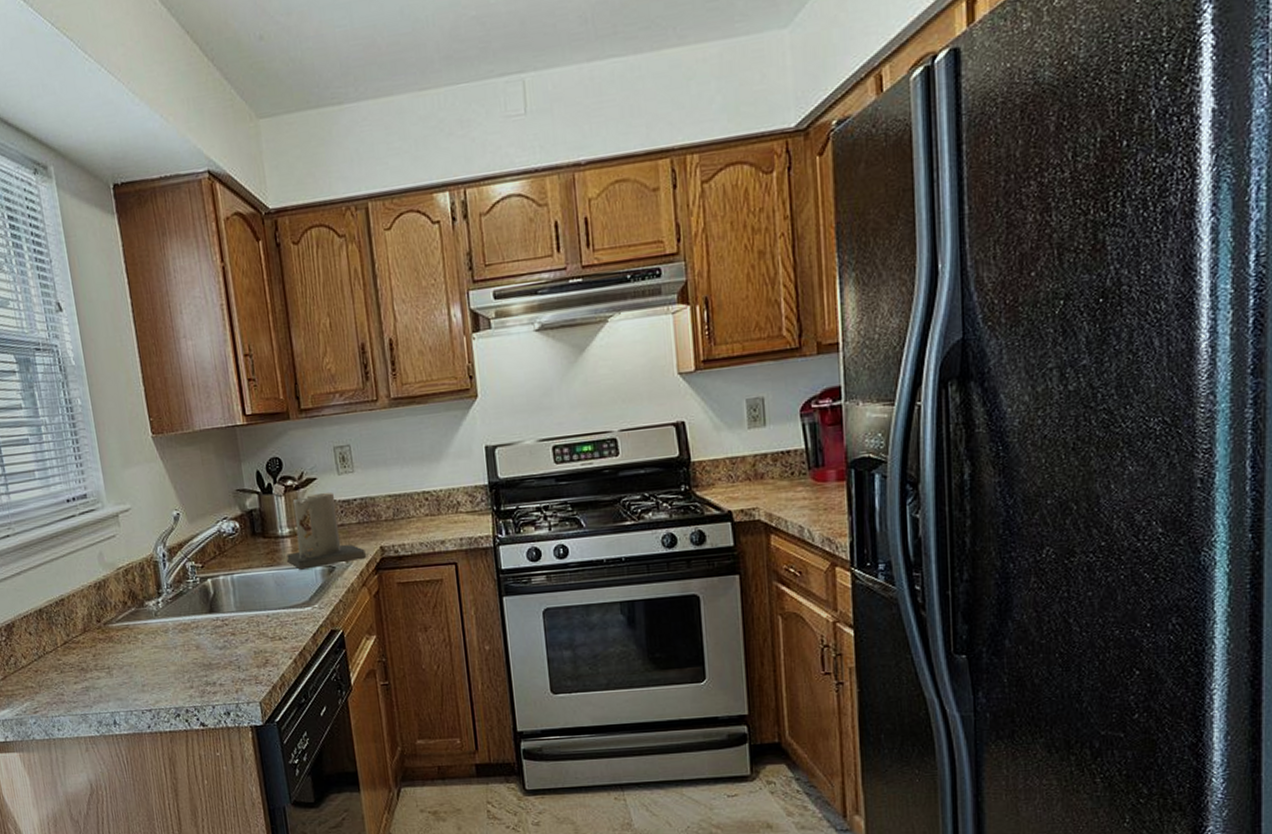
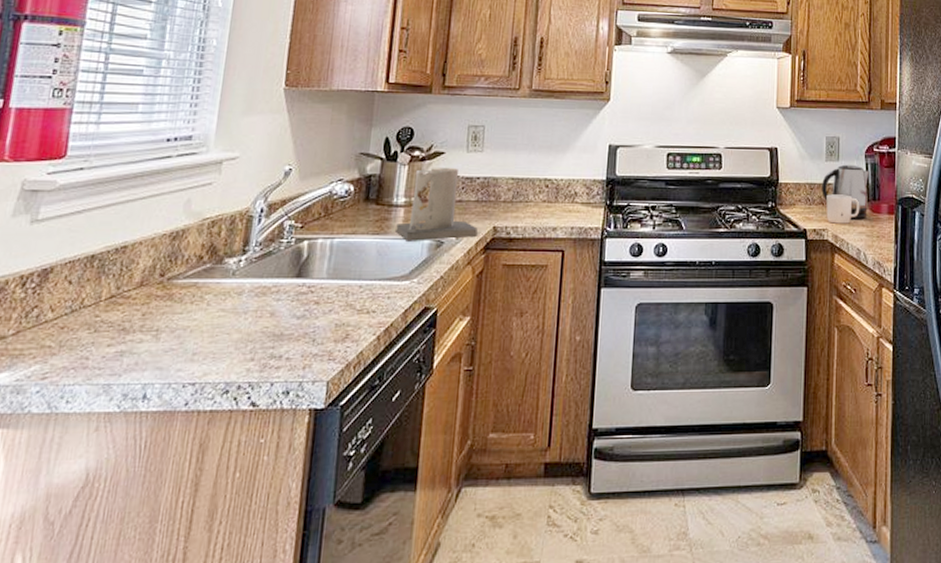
kettle: none [746,428,809,493] -> present [822,164,870,220]
mug: none [754,464,799,501] -> present [826,194,860,224]

